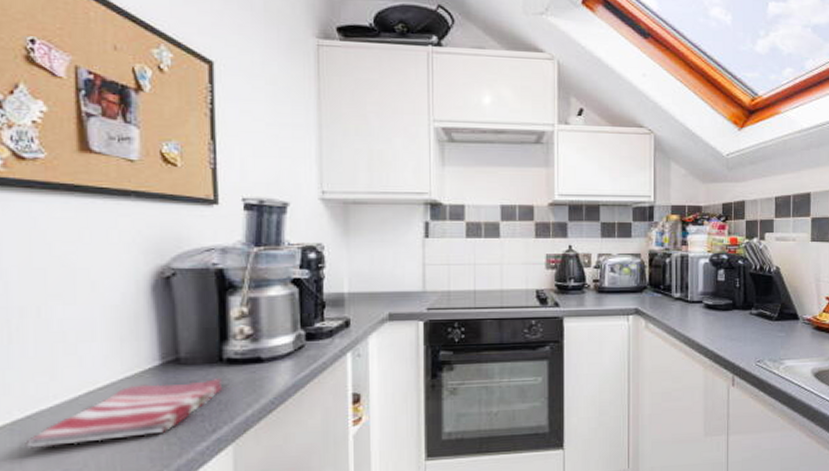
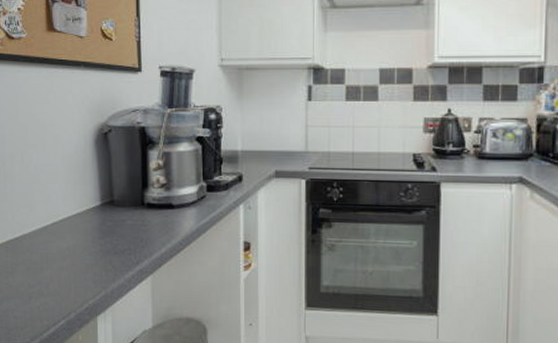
dish towel: present [25,377,223,449] -> none [15,218,144,263]

